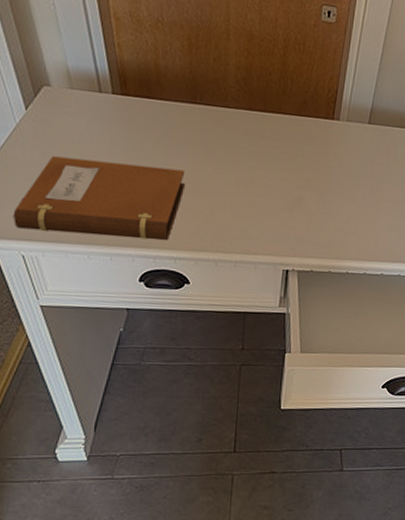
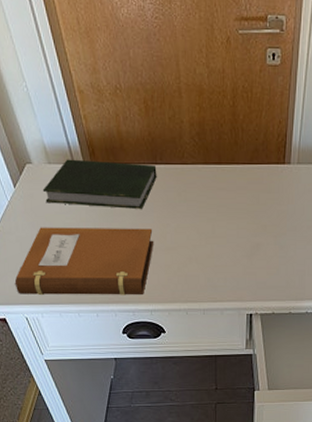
book: none [60,86,196,148] -> present [42,159,157,209]

